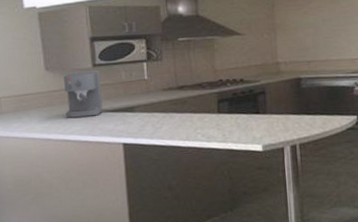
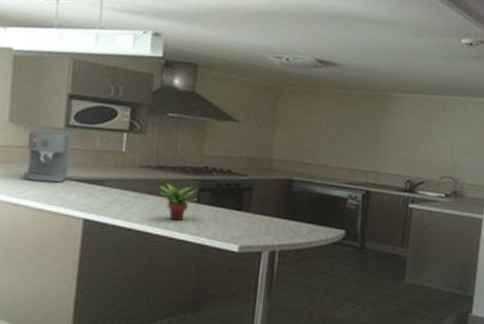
succulent plant: none [183,98,218,132] -> present [160,183,198,221]

